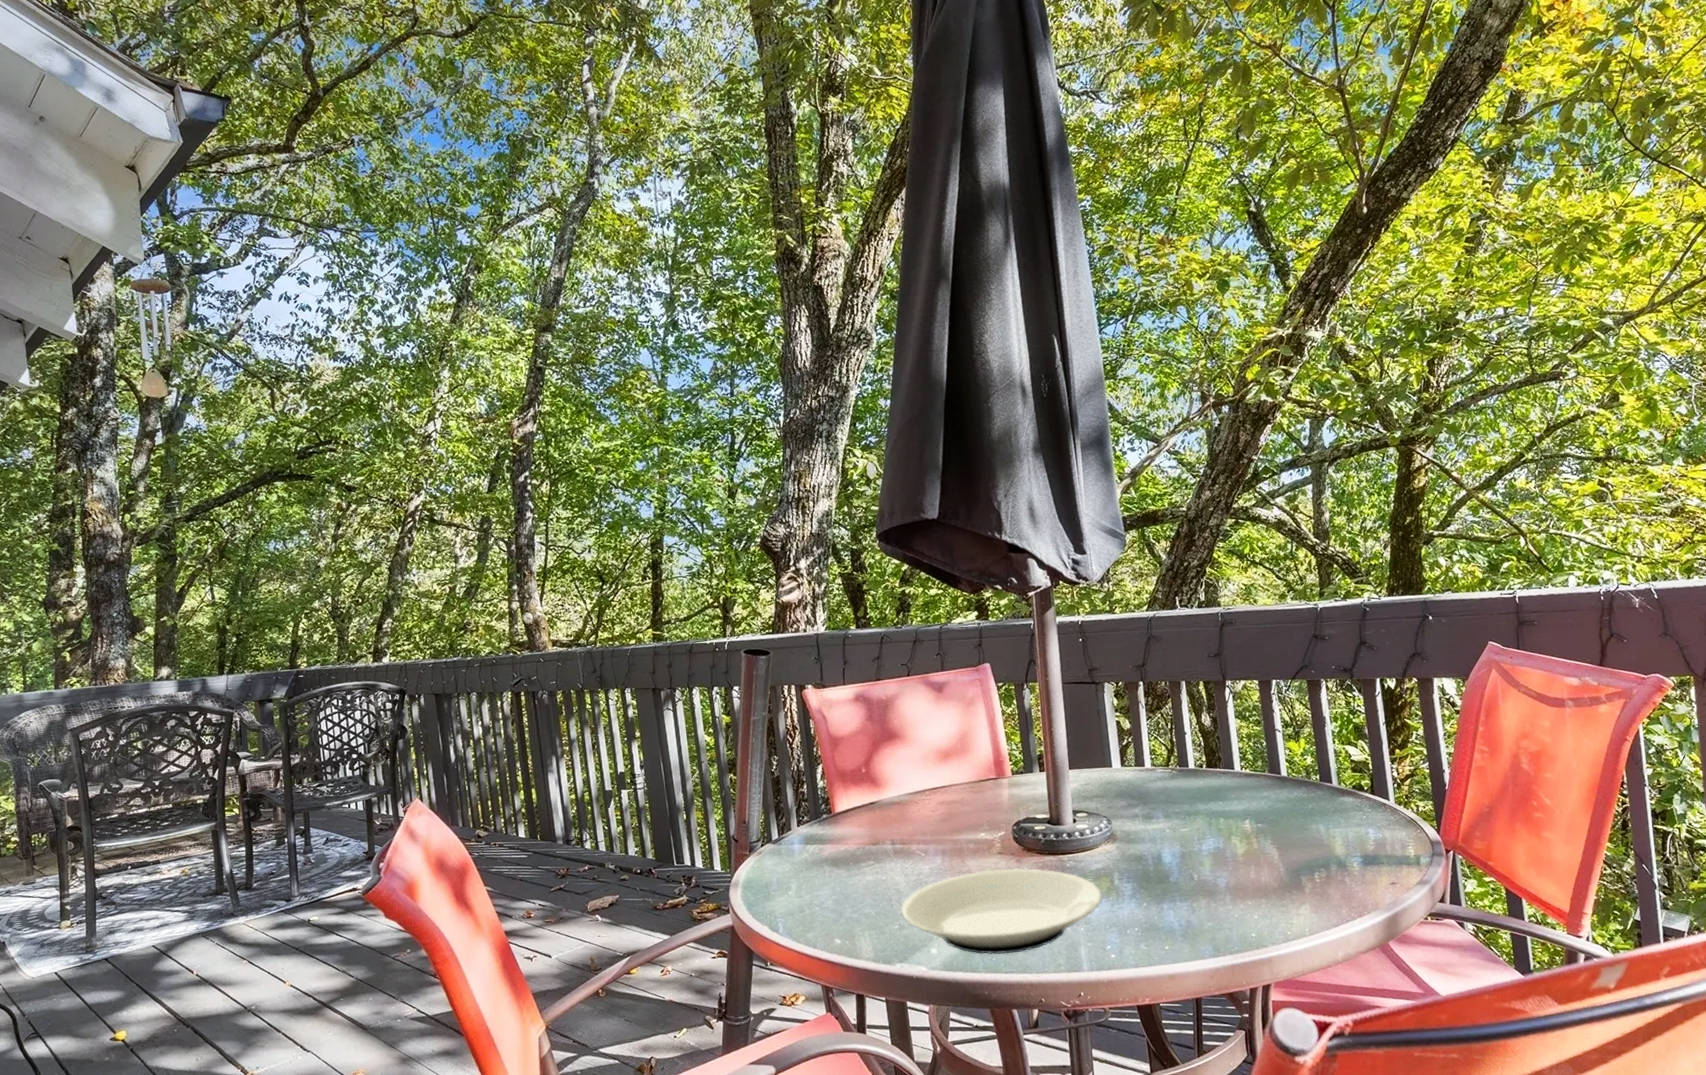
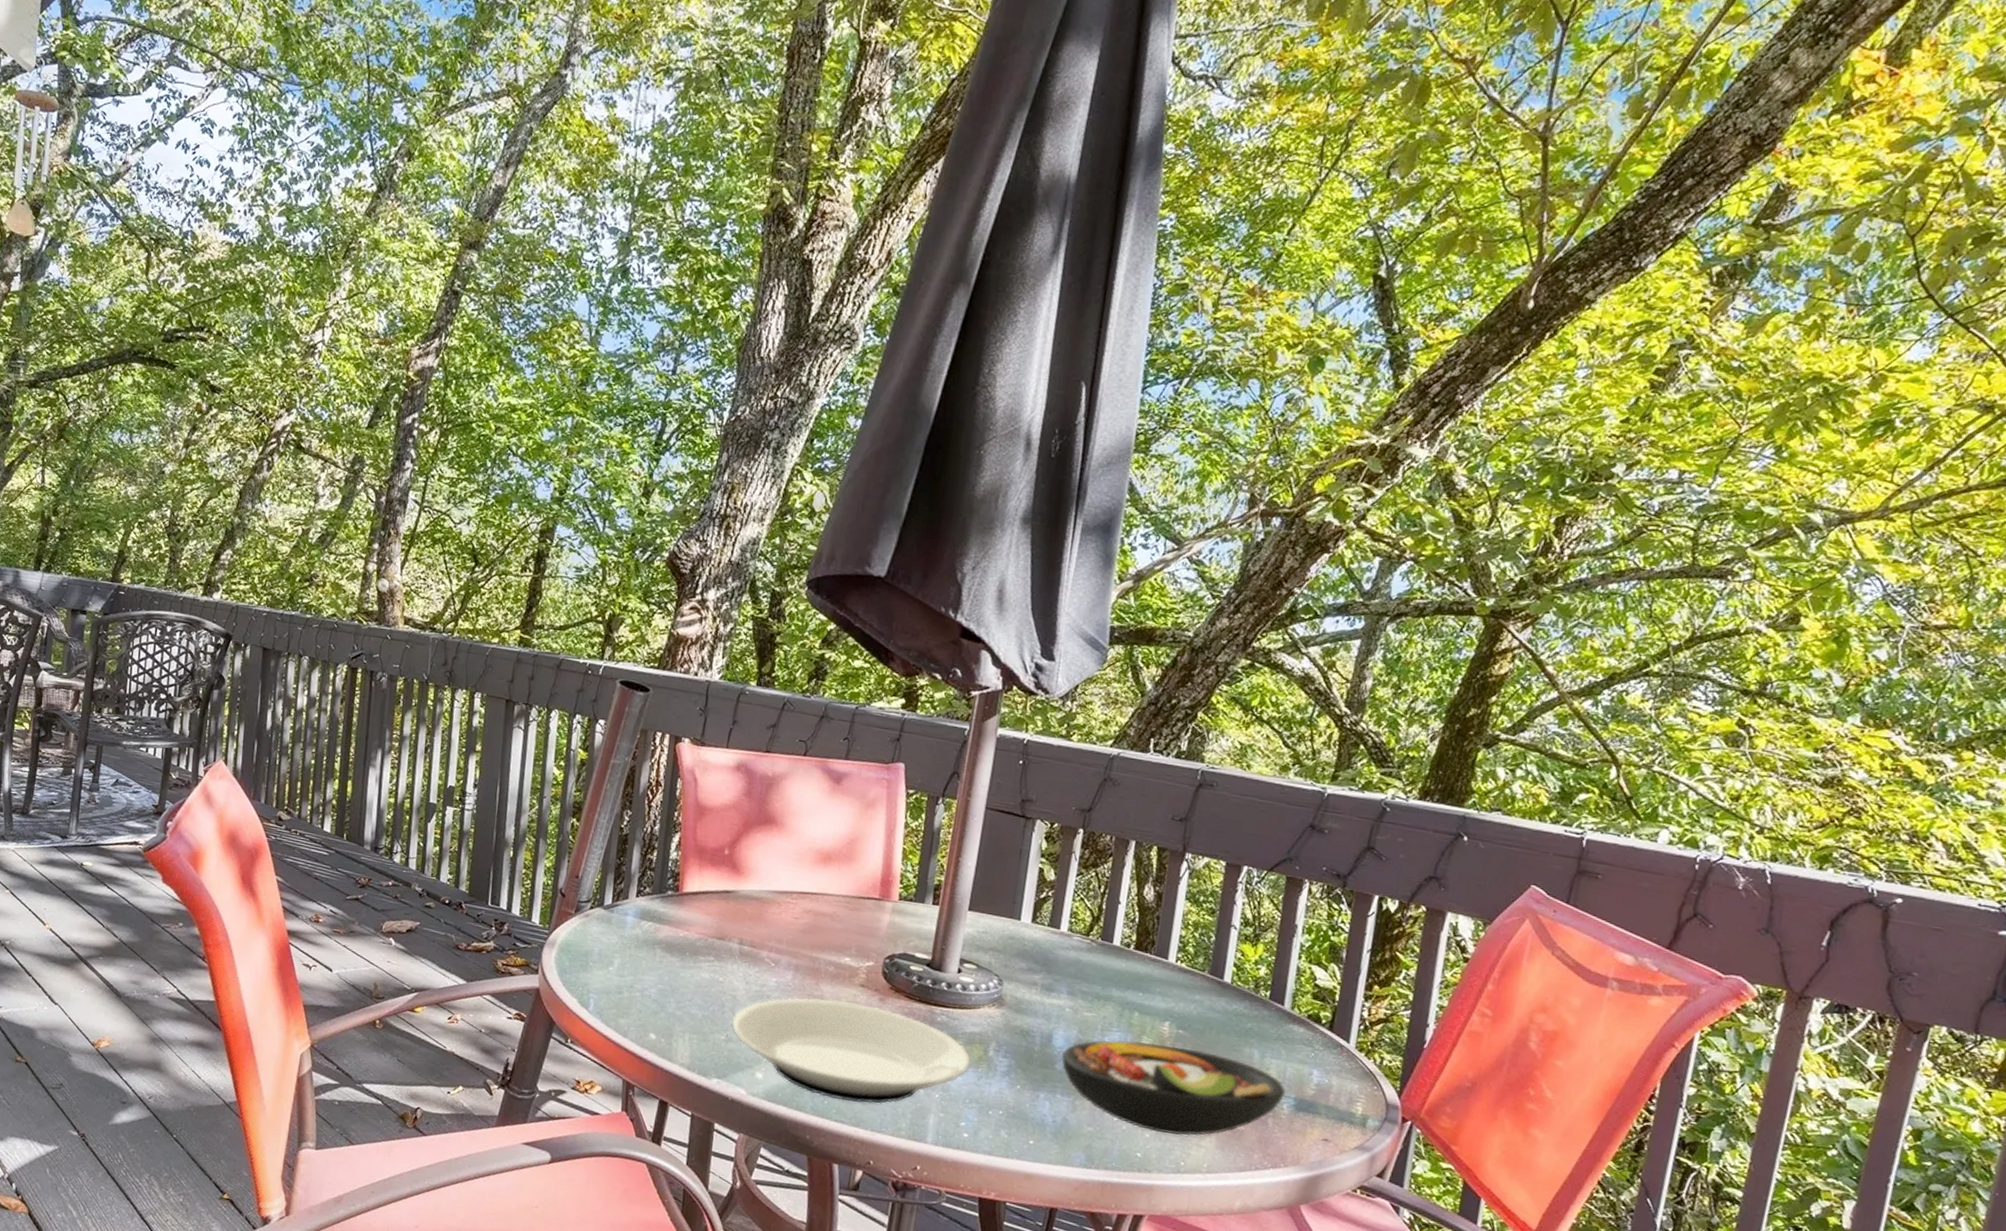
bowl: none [1172,836,1352,912] -> present [1060,1040,1286,1136]

